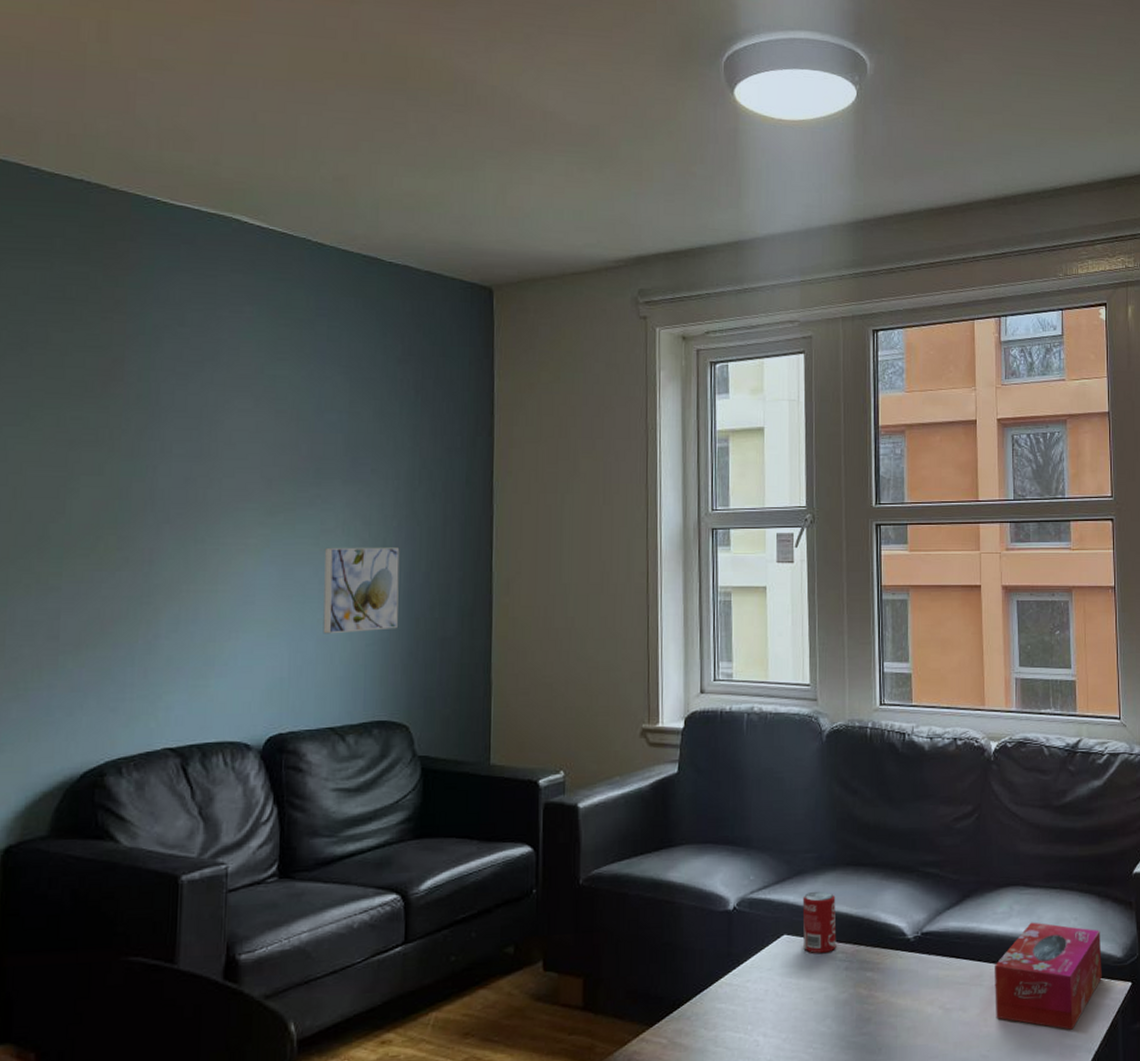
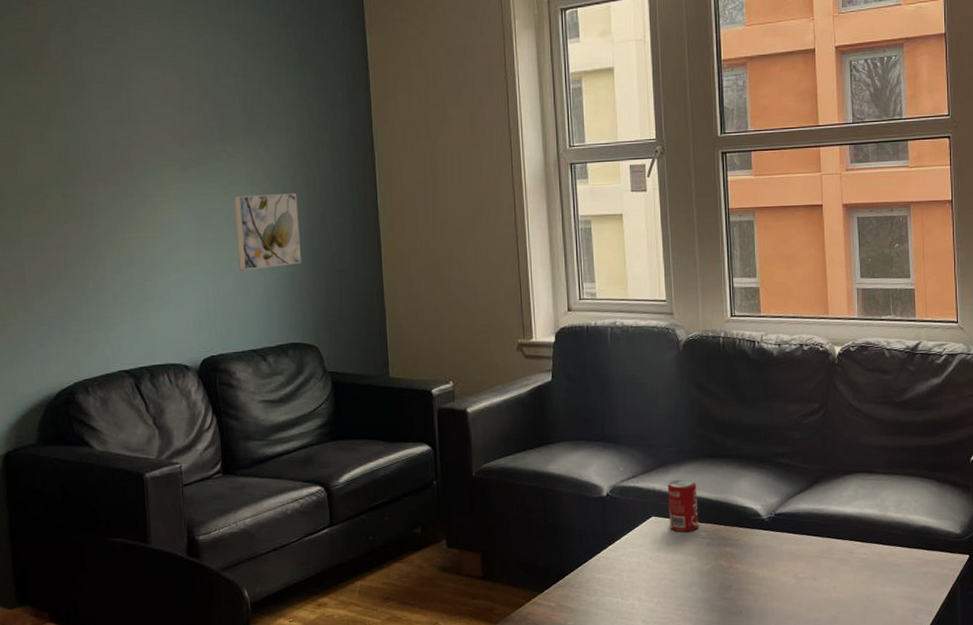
tissue box: present [995,922,1102,1030] -> none [842,504,941,596]

